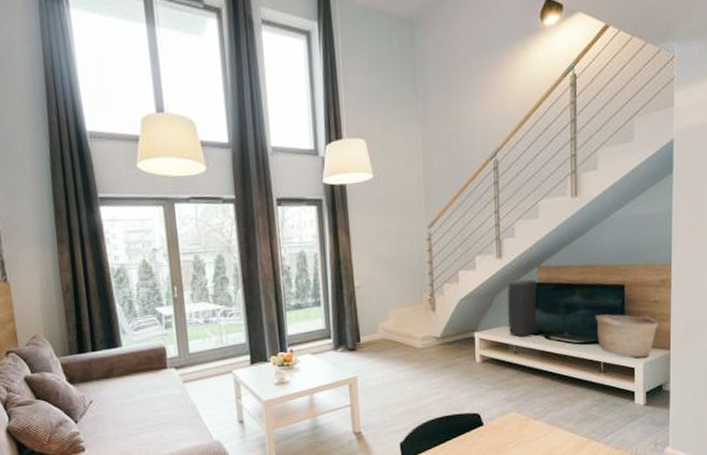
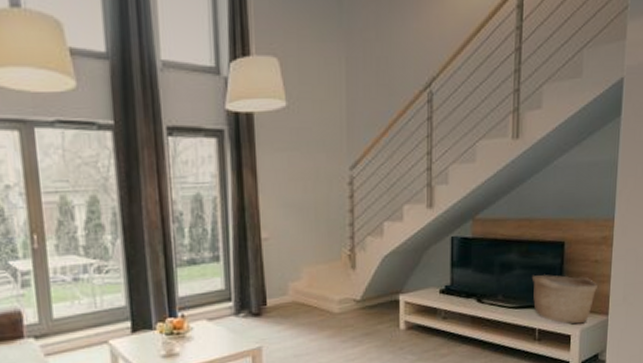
speaker: present [507,279,539,337] -> none [436,233,472,301]

